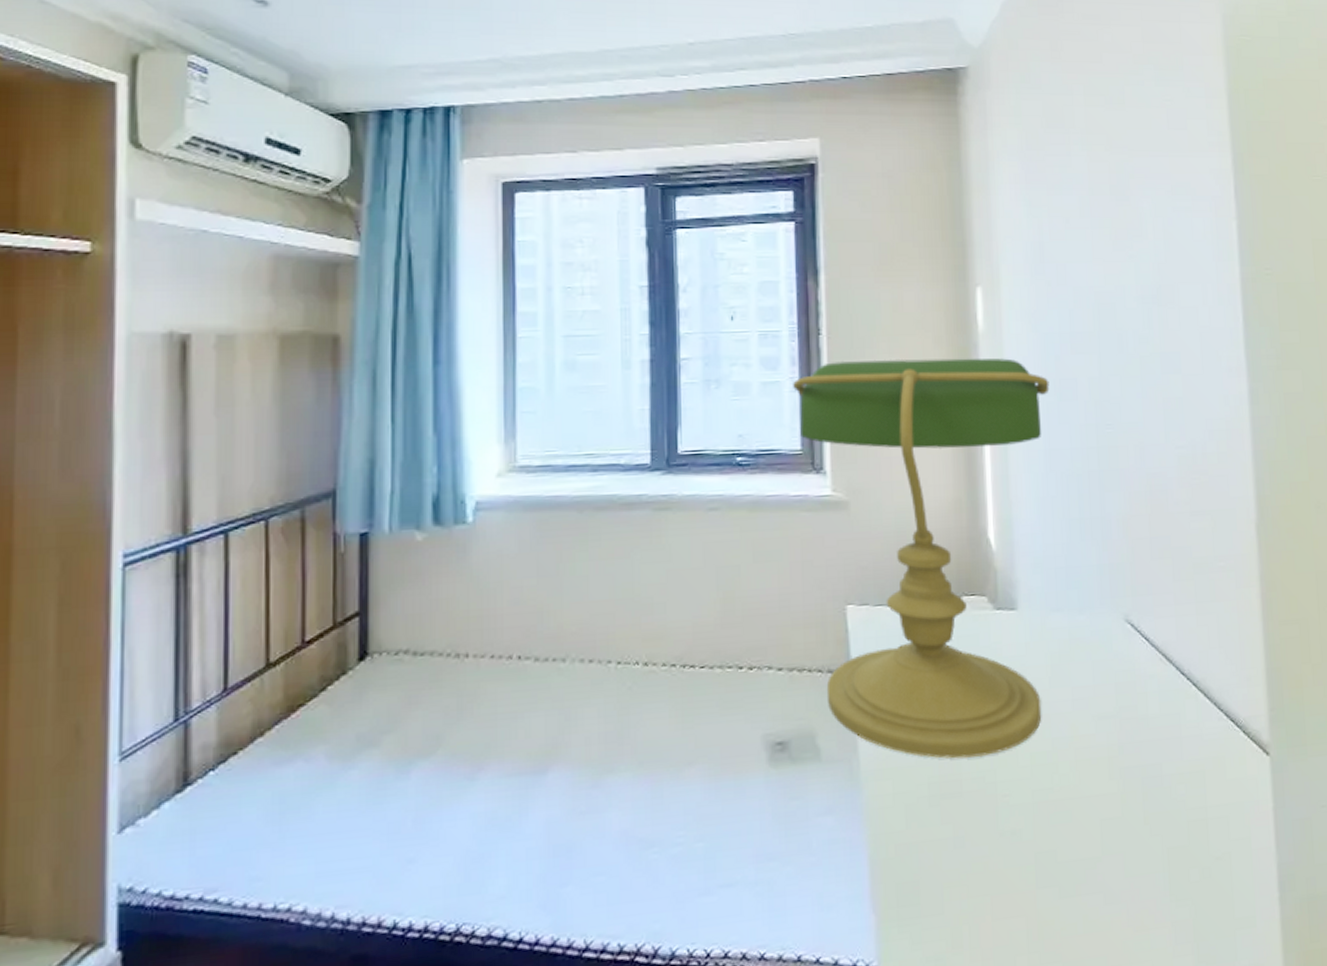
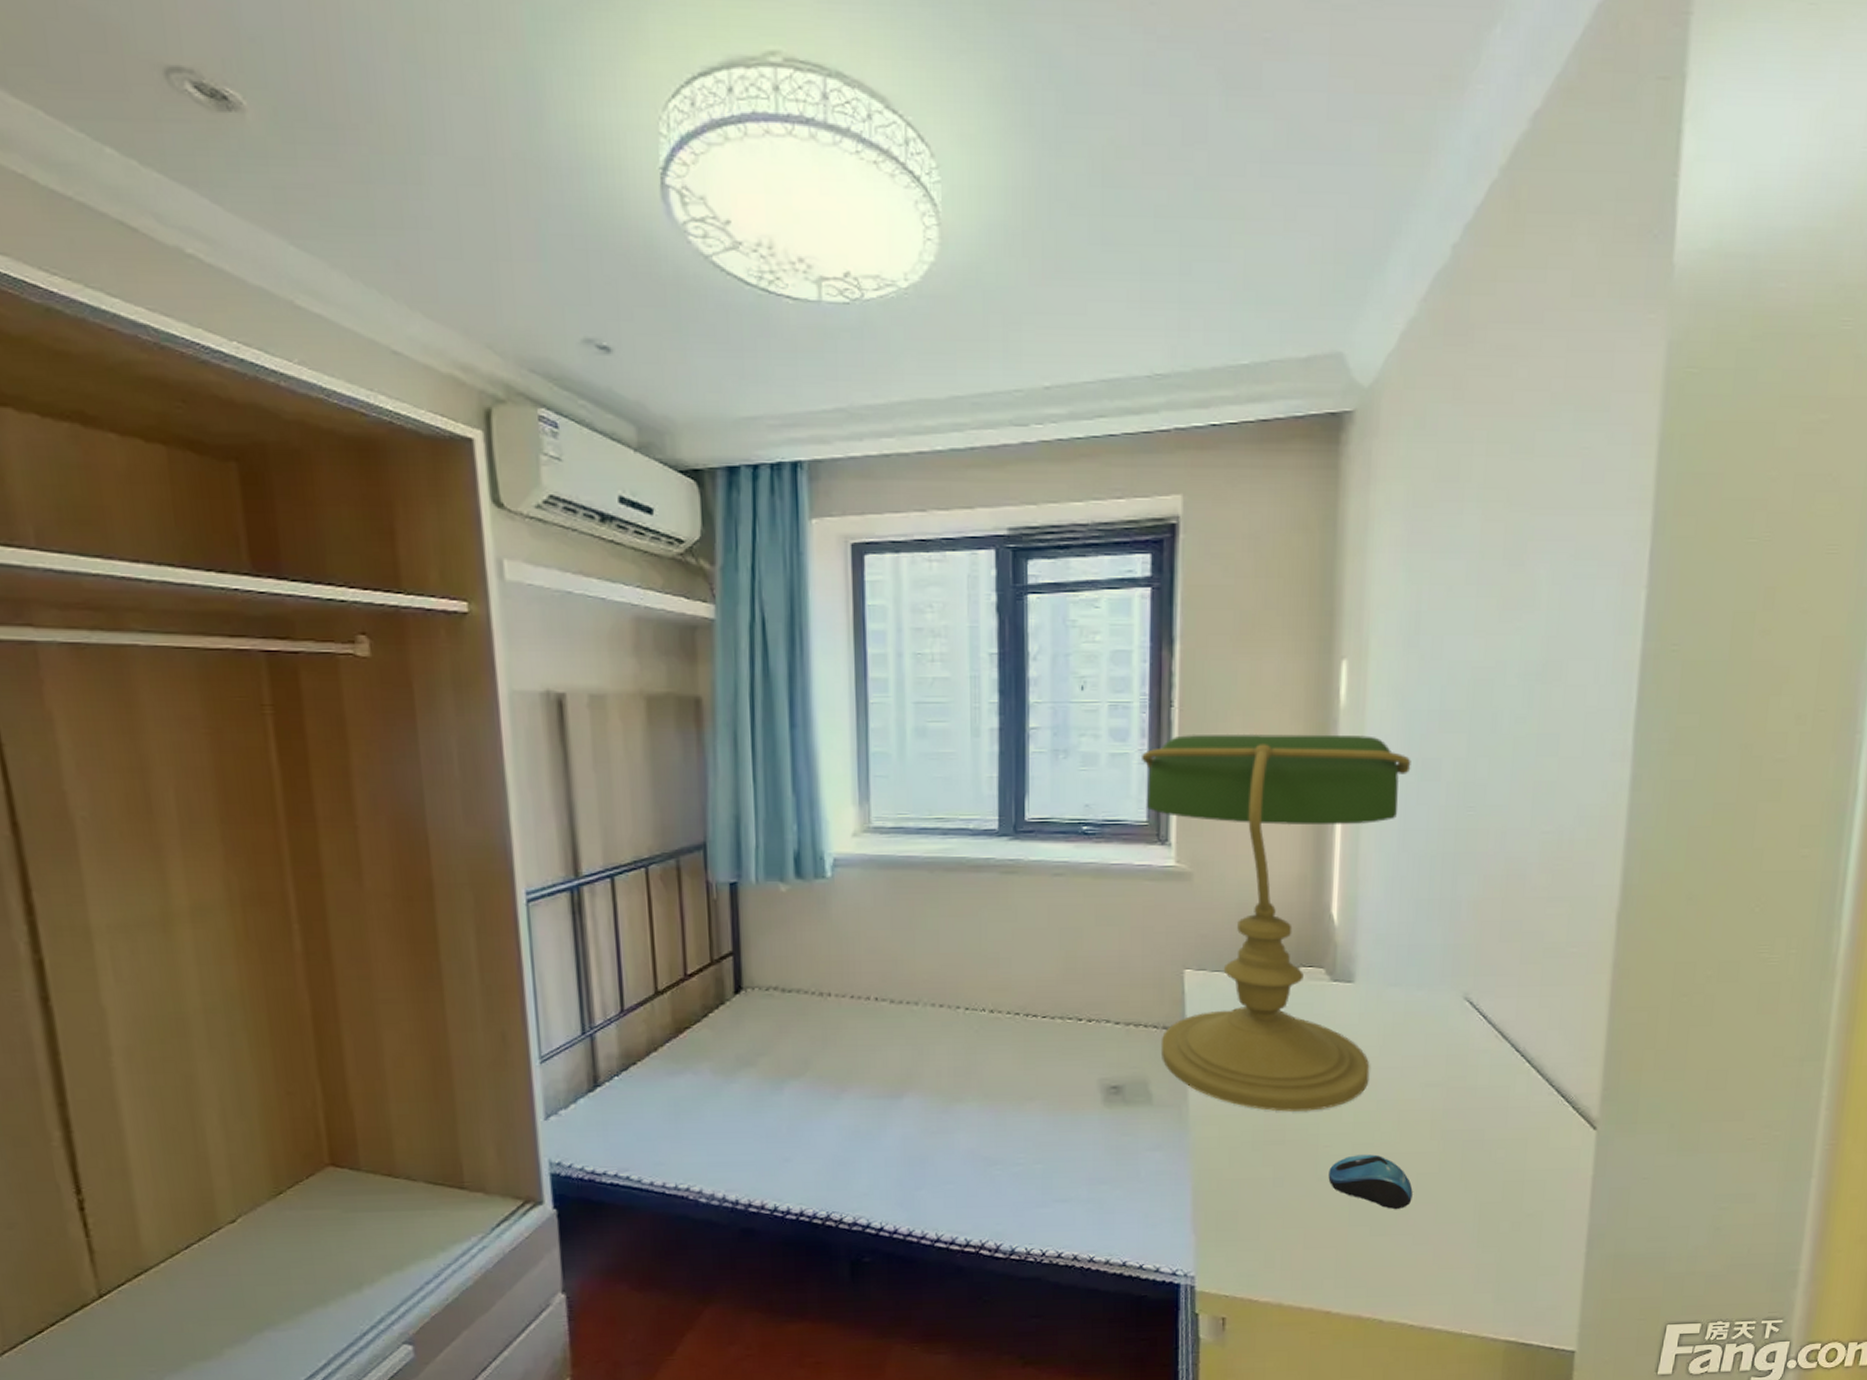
computer mouse: none [1010,801,1099,865] -> present [1328,1154,1413,1210]

